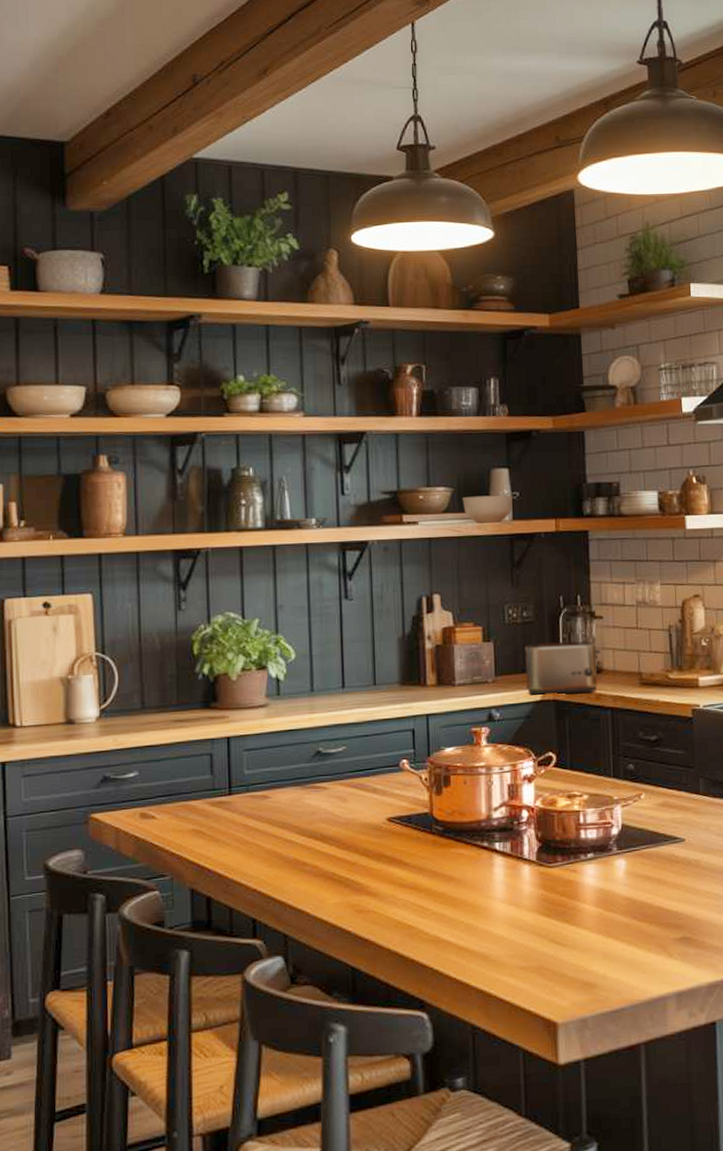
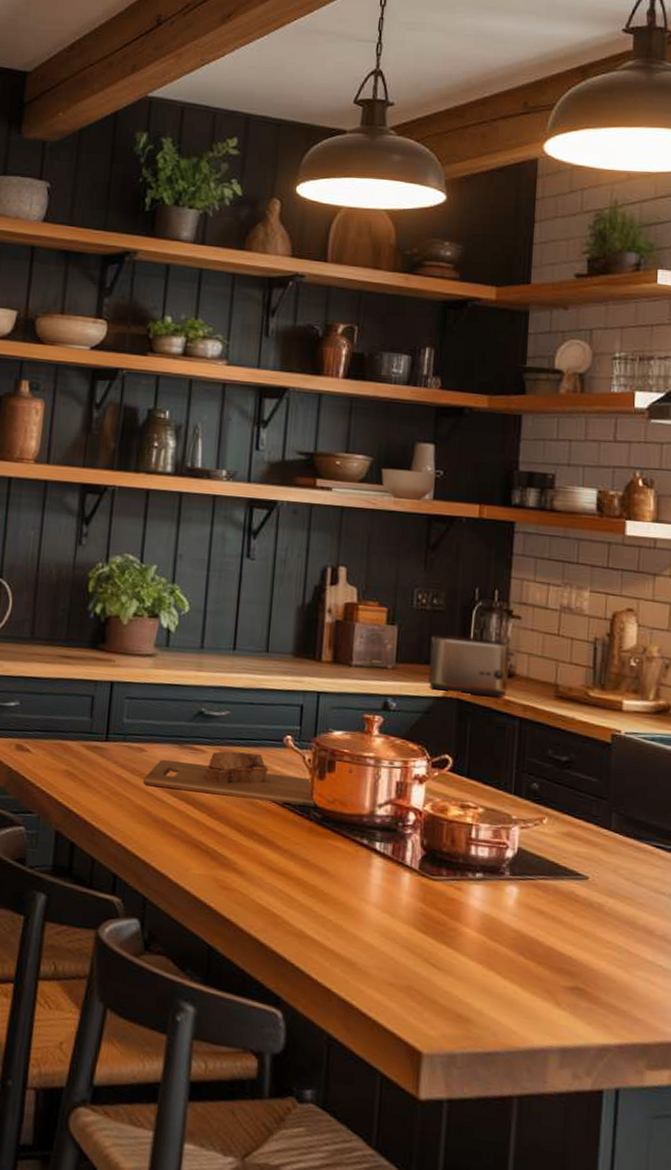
cutting board: none [271,781,439,829] -> present [143,751,318,807]

